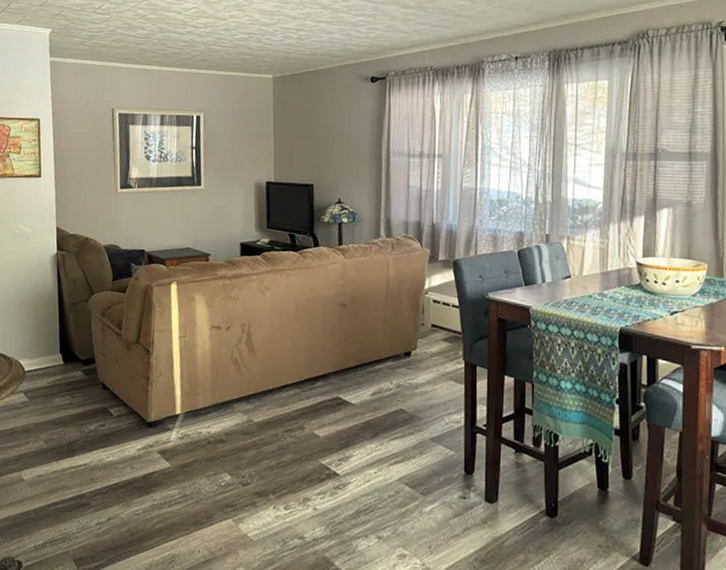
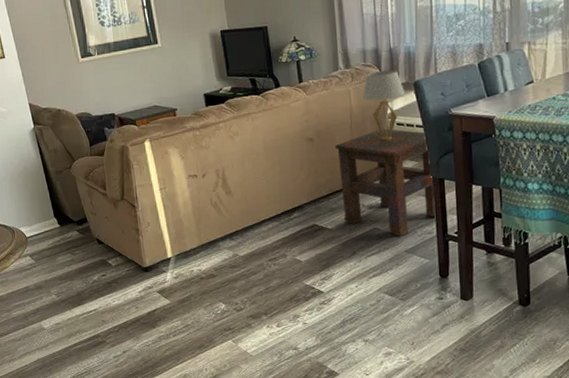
side table: none [367,303,464,423] -> present [334,128,435,237]
table lamp: none [401,244,443,317] -> present [363,69,405,141]

